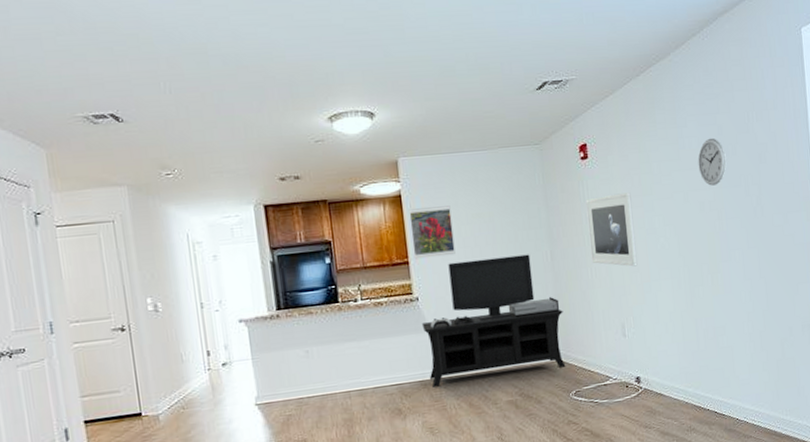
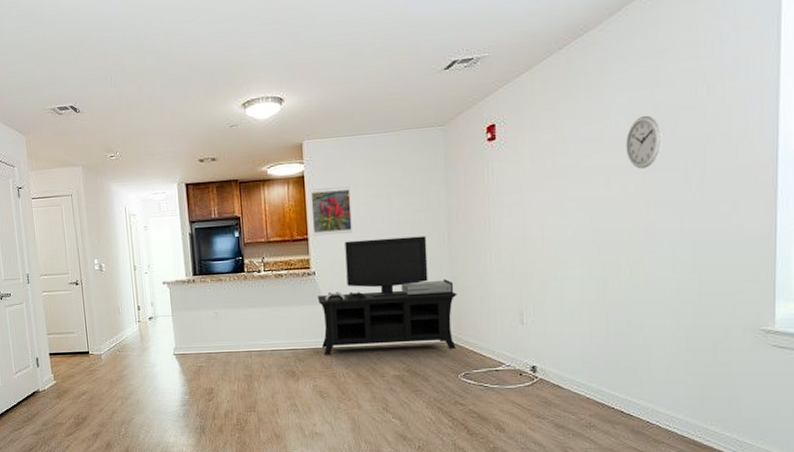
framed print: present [585,192,638,267] -> none [490,175,543,253]

